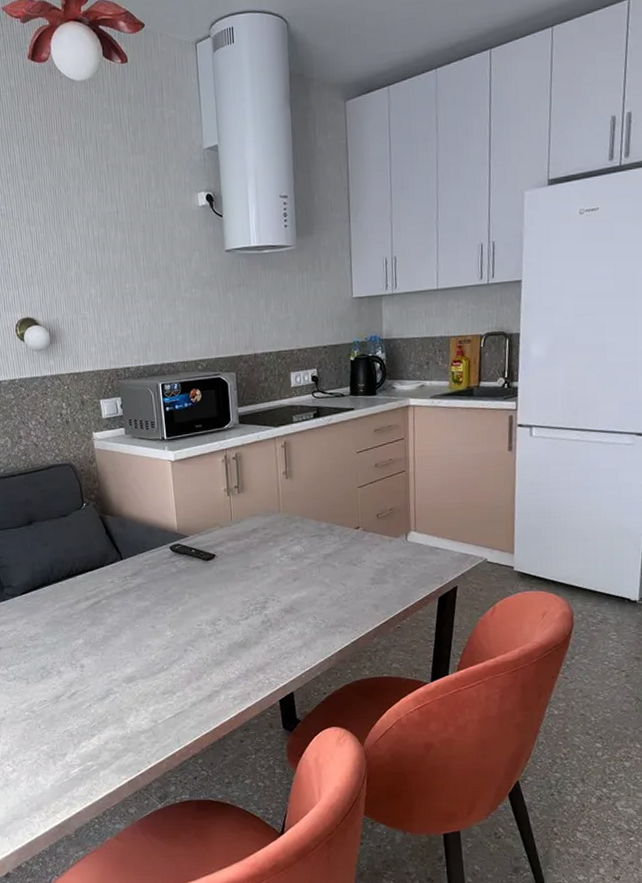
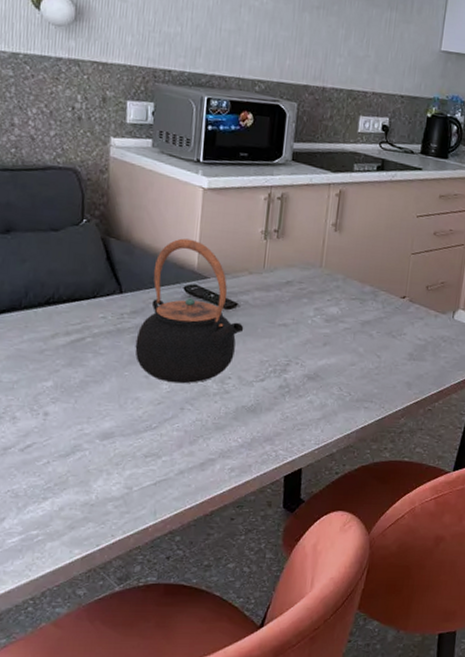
teapot: none [139,506,224,630] -> present [135,238,244,384]

